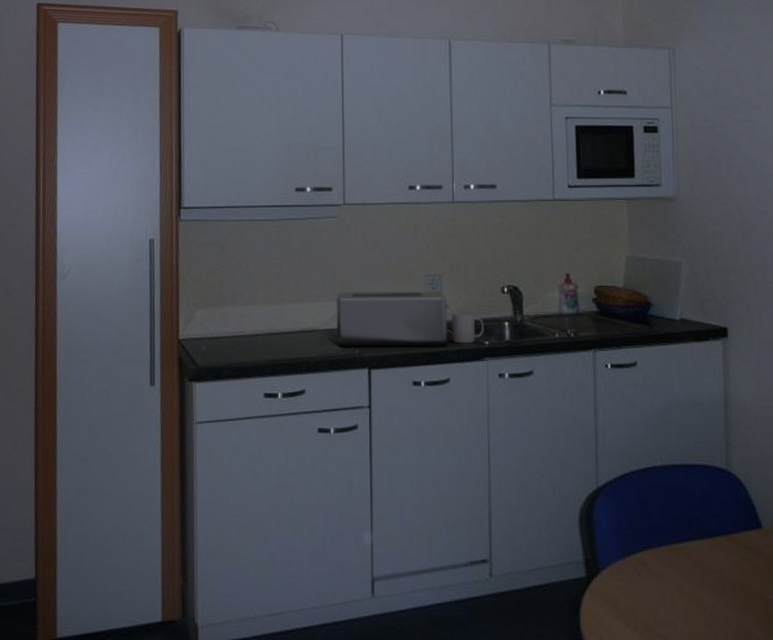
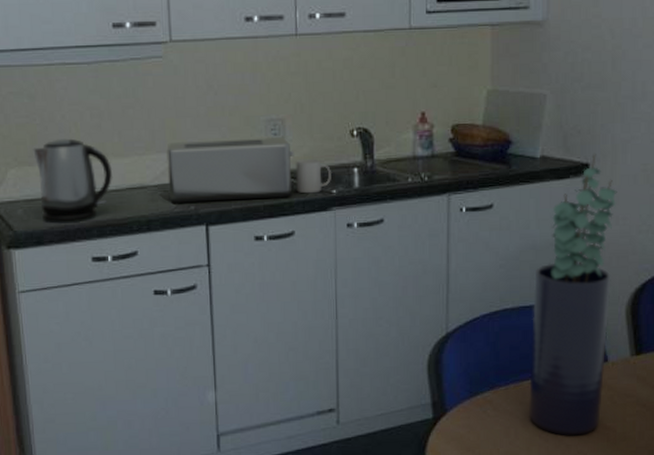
kettle: none [220,284,288,361] -> present [33,138,113,223]
vase: none [681,318,760,608] -> present [529,153,617,436]

